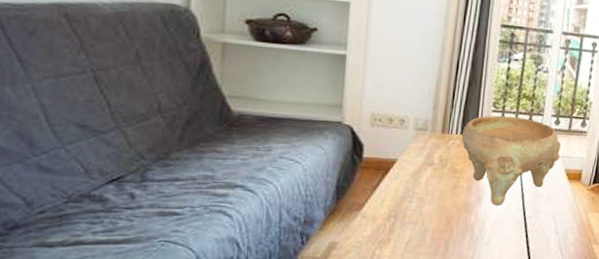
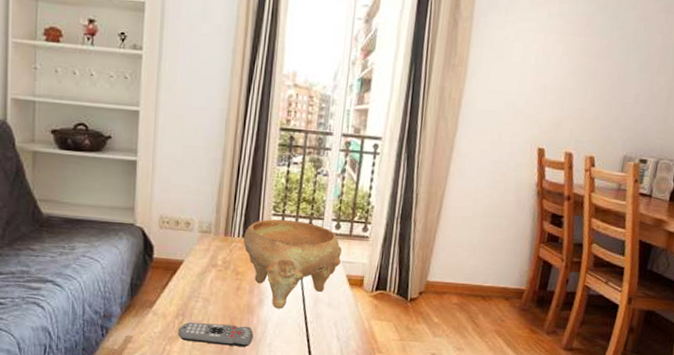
remote control: none [389,224,471,246] -> present [178,322,254,347]

